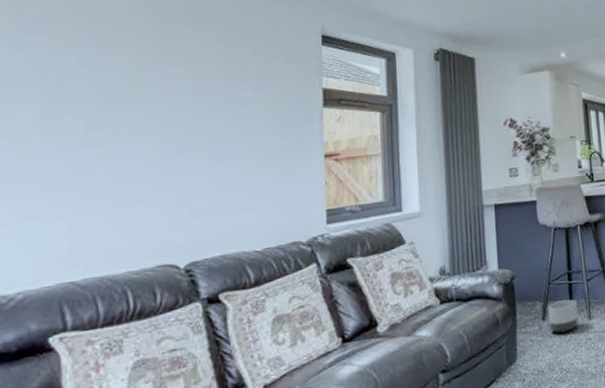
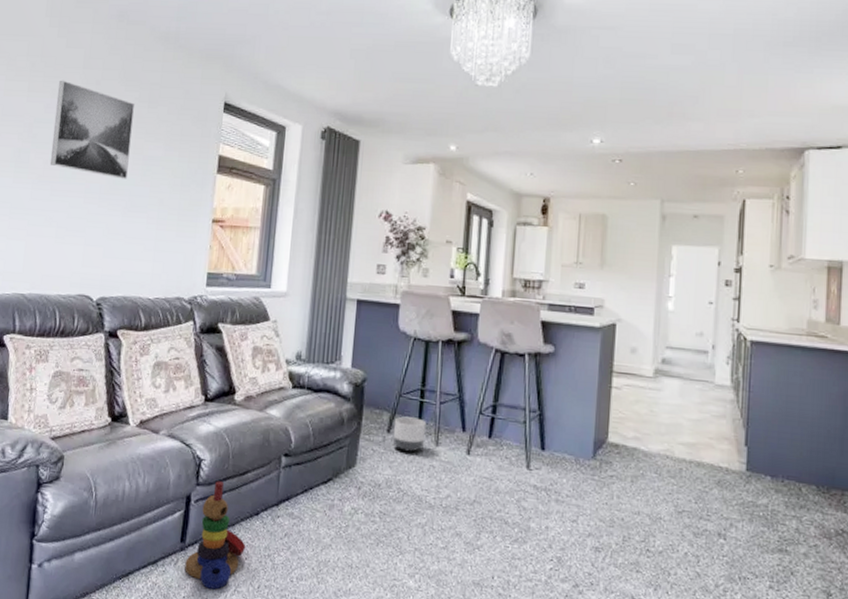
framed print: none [95,28,208,129] -> present [50,80,134,179]

